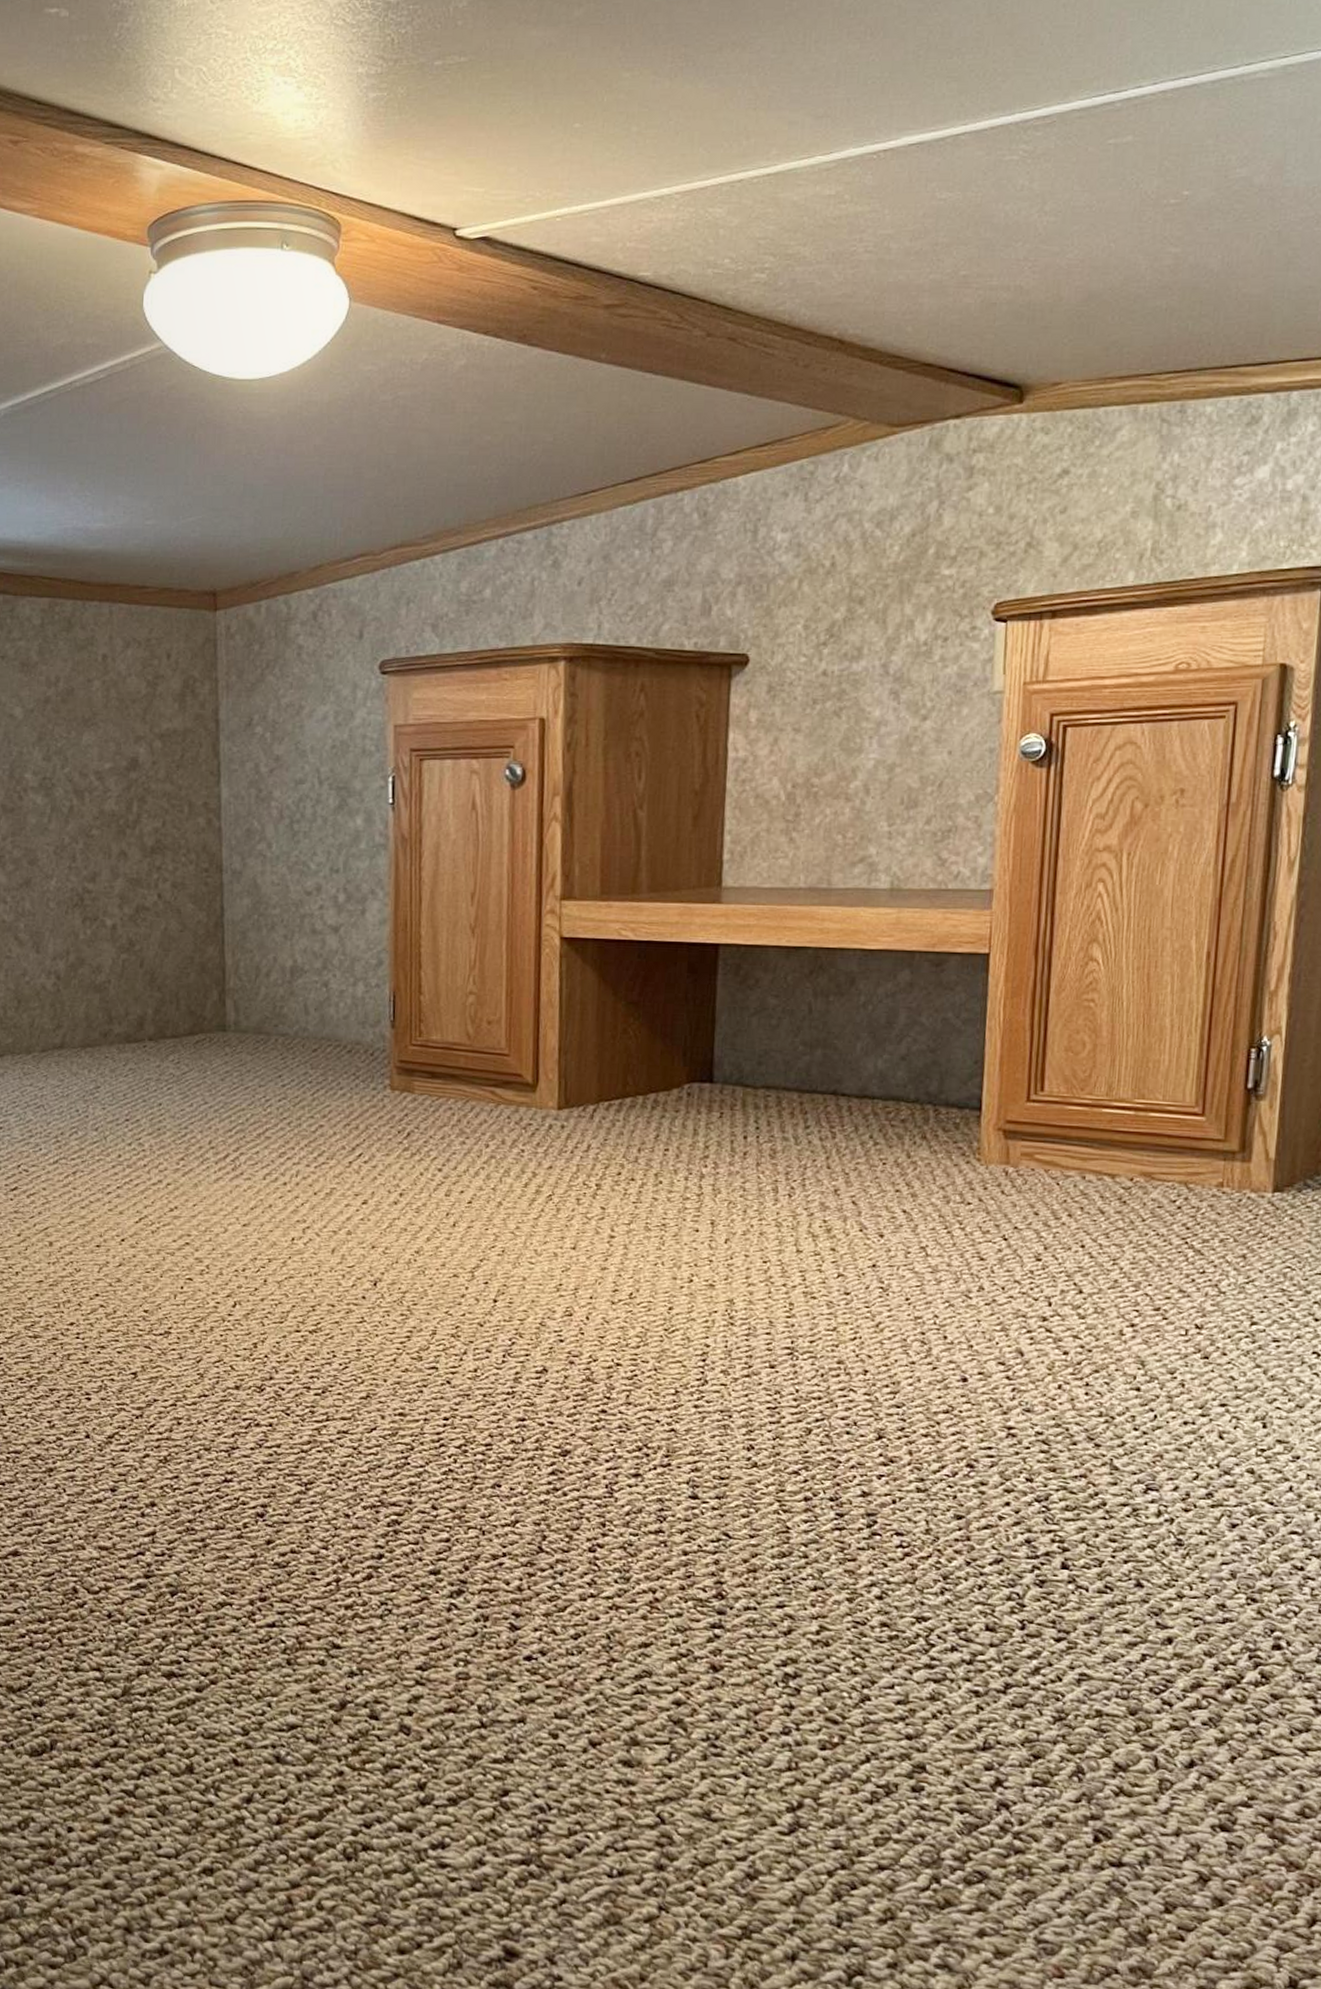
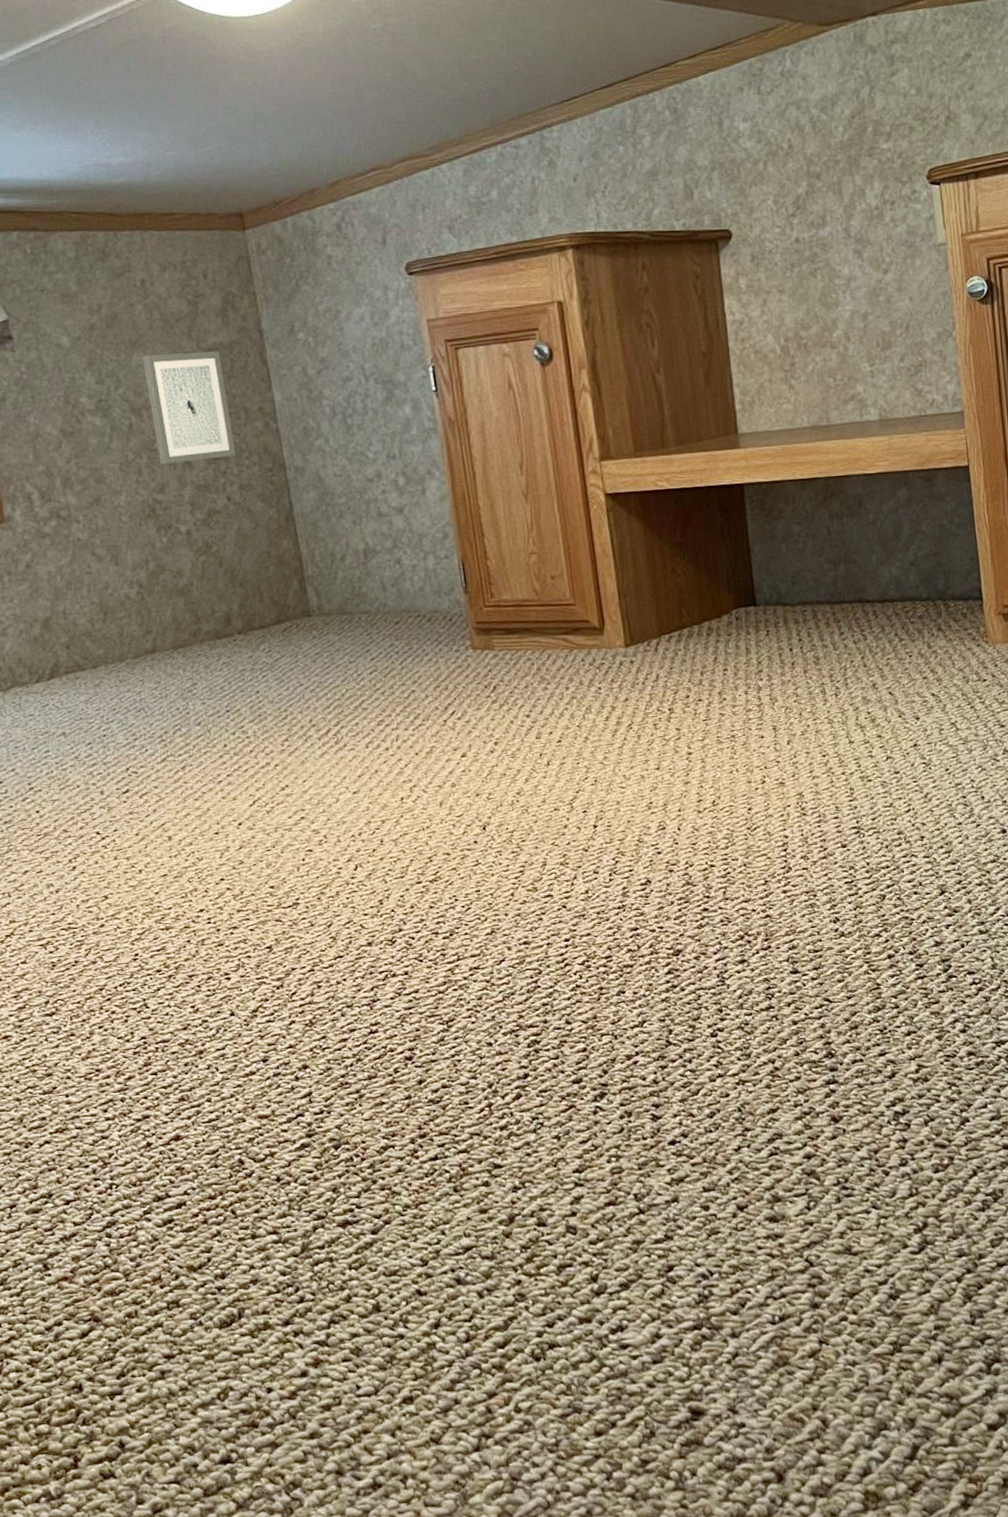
wall art: none [92,735,174,853] -> present [142,351,236,465]

